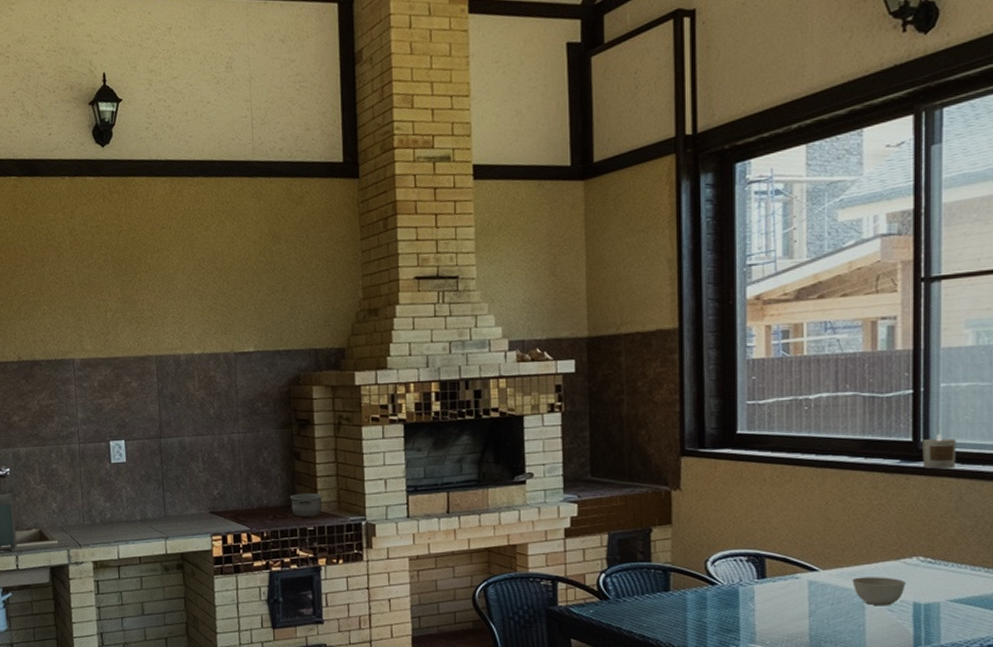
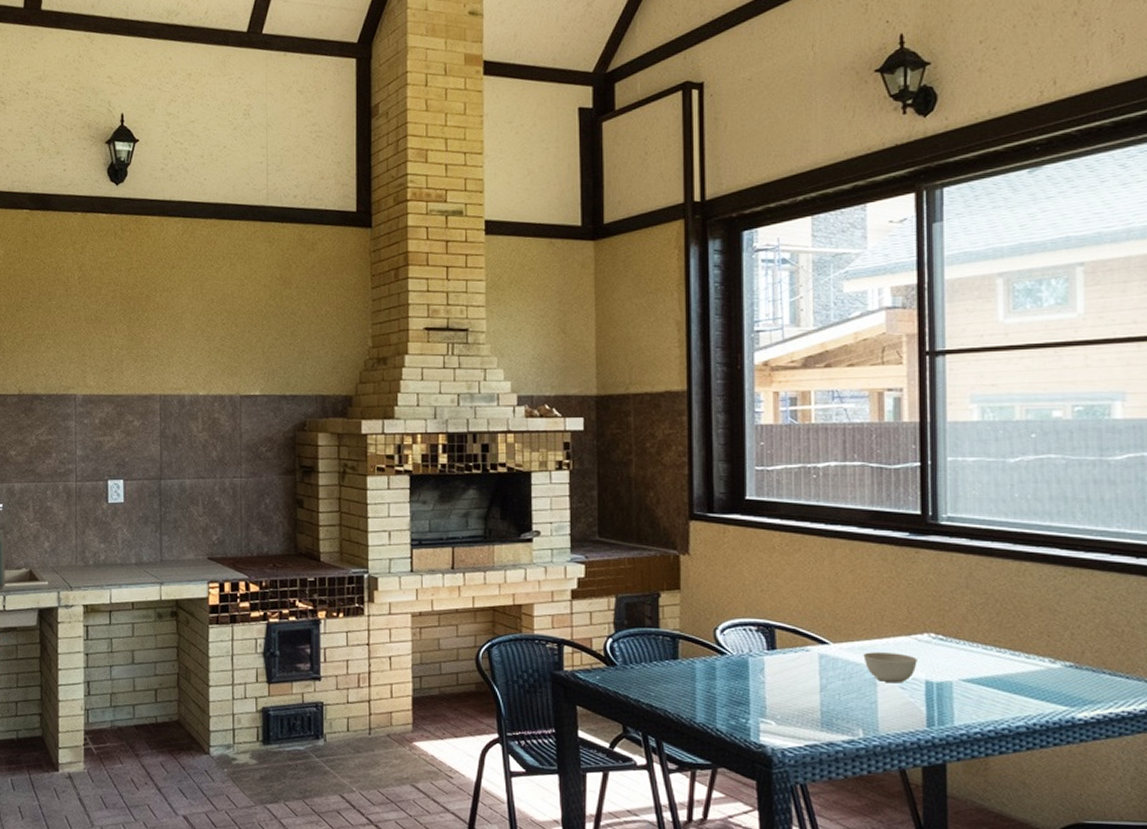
cooking pot: present [289,493,324,517] -> none [290,542,326,567]
candle: present [922,433,957,470] -> none [931,508,965,544]

